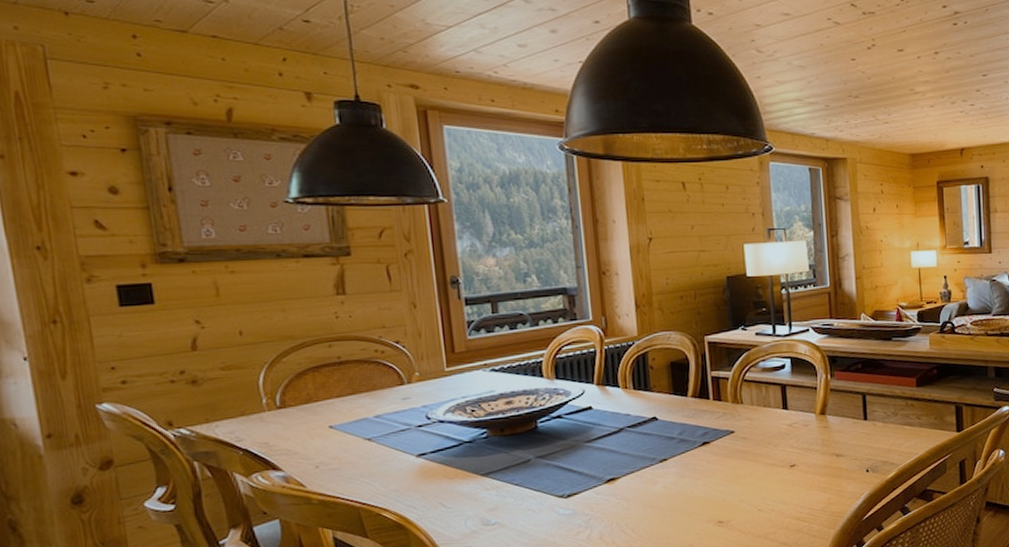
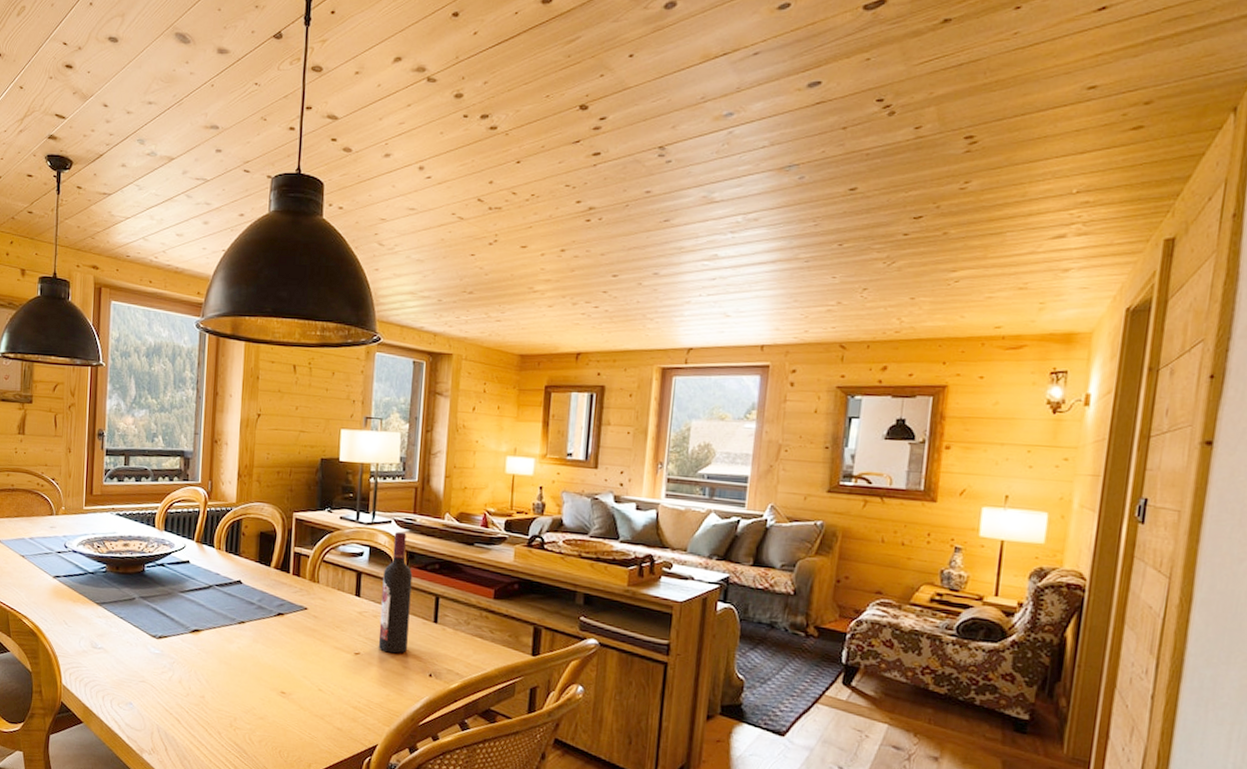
wine bottle: none [808,338,843,458] -> present [378,532,413,654]

